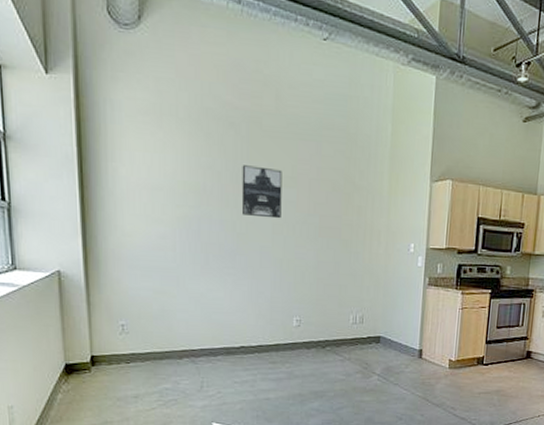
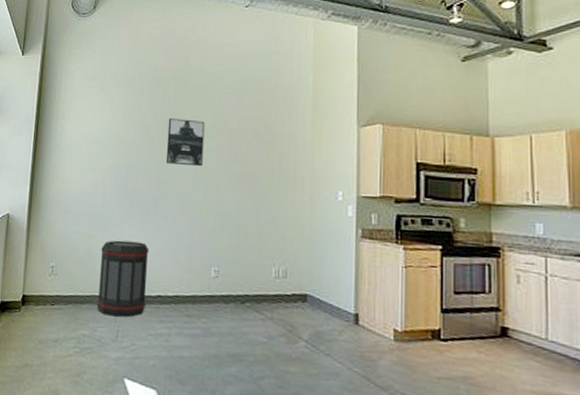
trash can: none [177,295,230,369] -> present [96,240,150,318]

